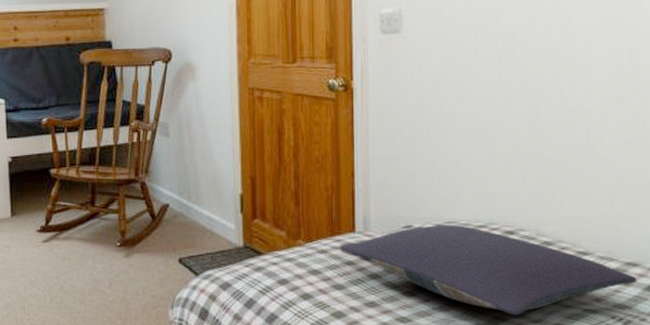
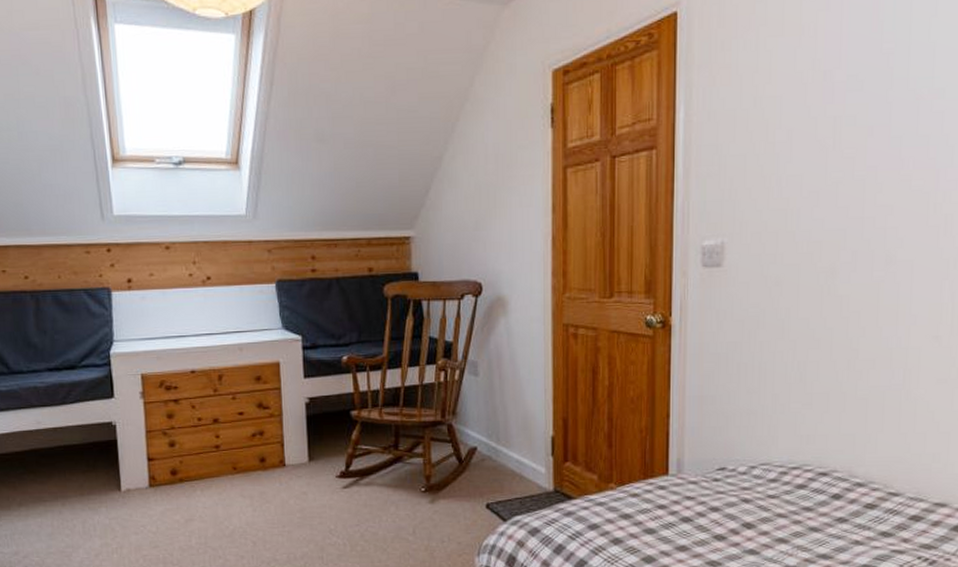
pillow: present [338,225,637,316] -> none [651,466,944,558]

